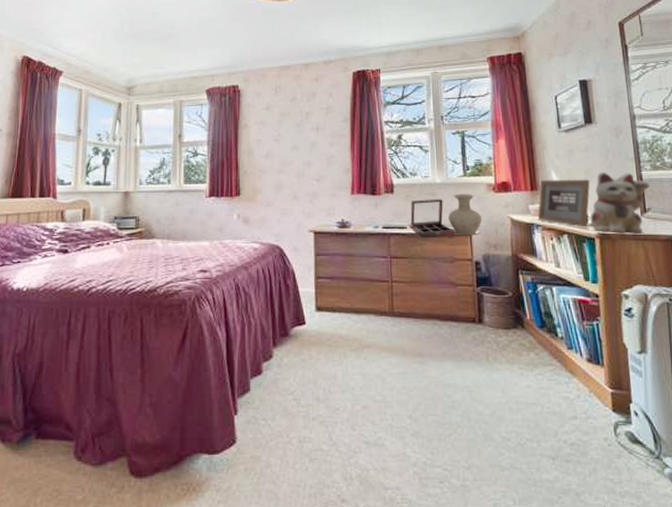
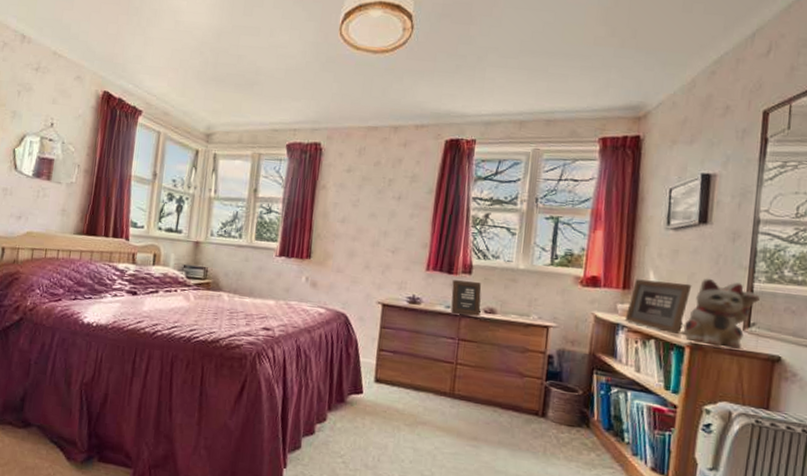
picture frame: none [377,200,407,232] -> present [450,280,482,316]
jewelry box: present [410,198,455,238] -> none [485,284,531,326]
vase: present [449,193,482,236] -> none [526,282,564,329]

